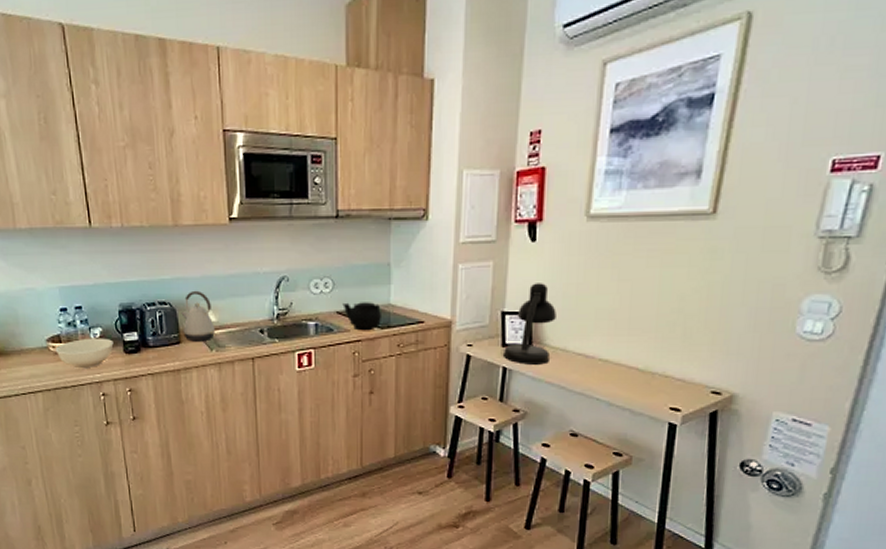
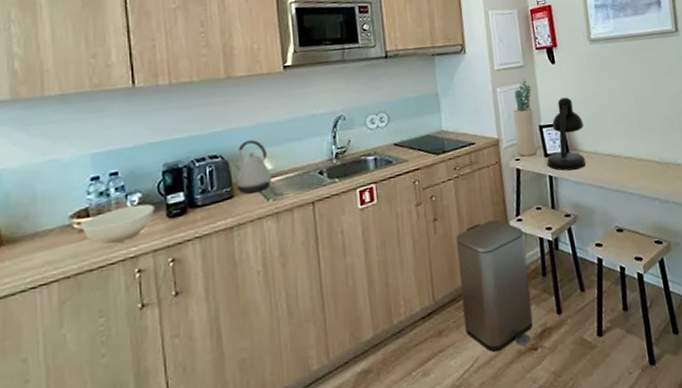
teapot: present [342,302,383,330] -> none [398,130,437,159]
pedal bin: none [389,402,464,522] -> present [455,219,533,353]
vase: none [471,256,500,343] -> present [513,79,538,157]

